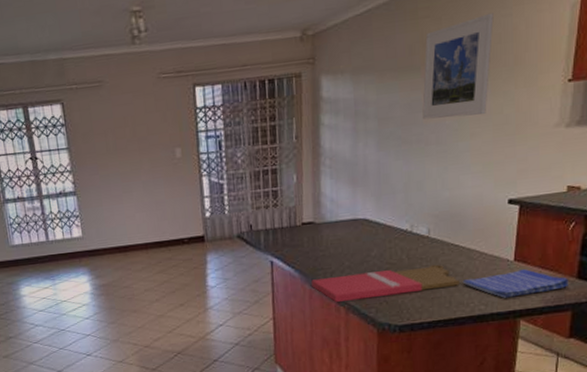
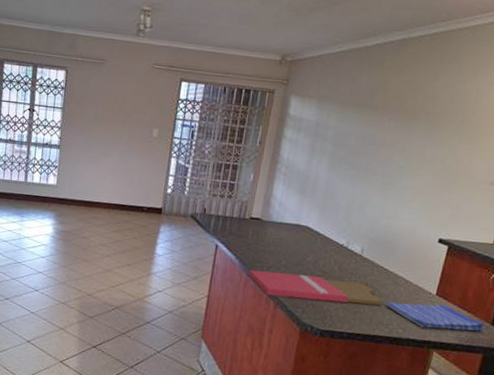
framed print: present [422,12,494,120] -> none [374,76,450,160]

